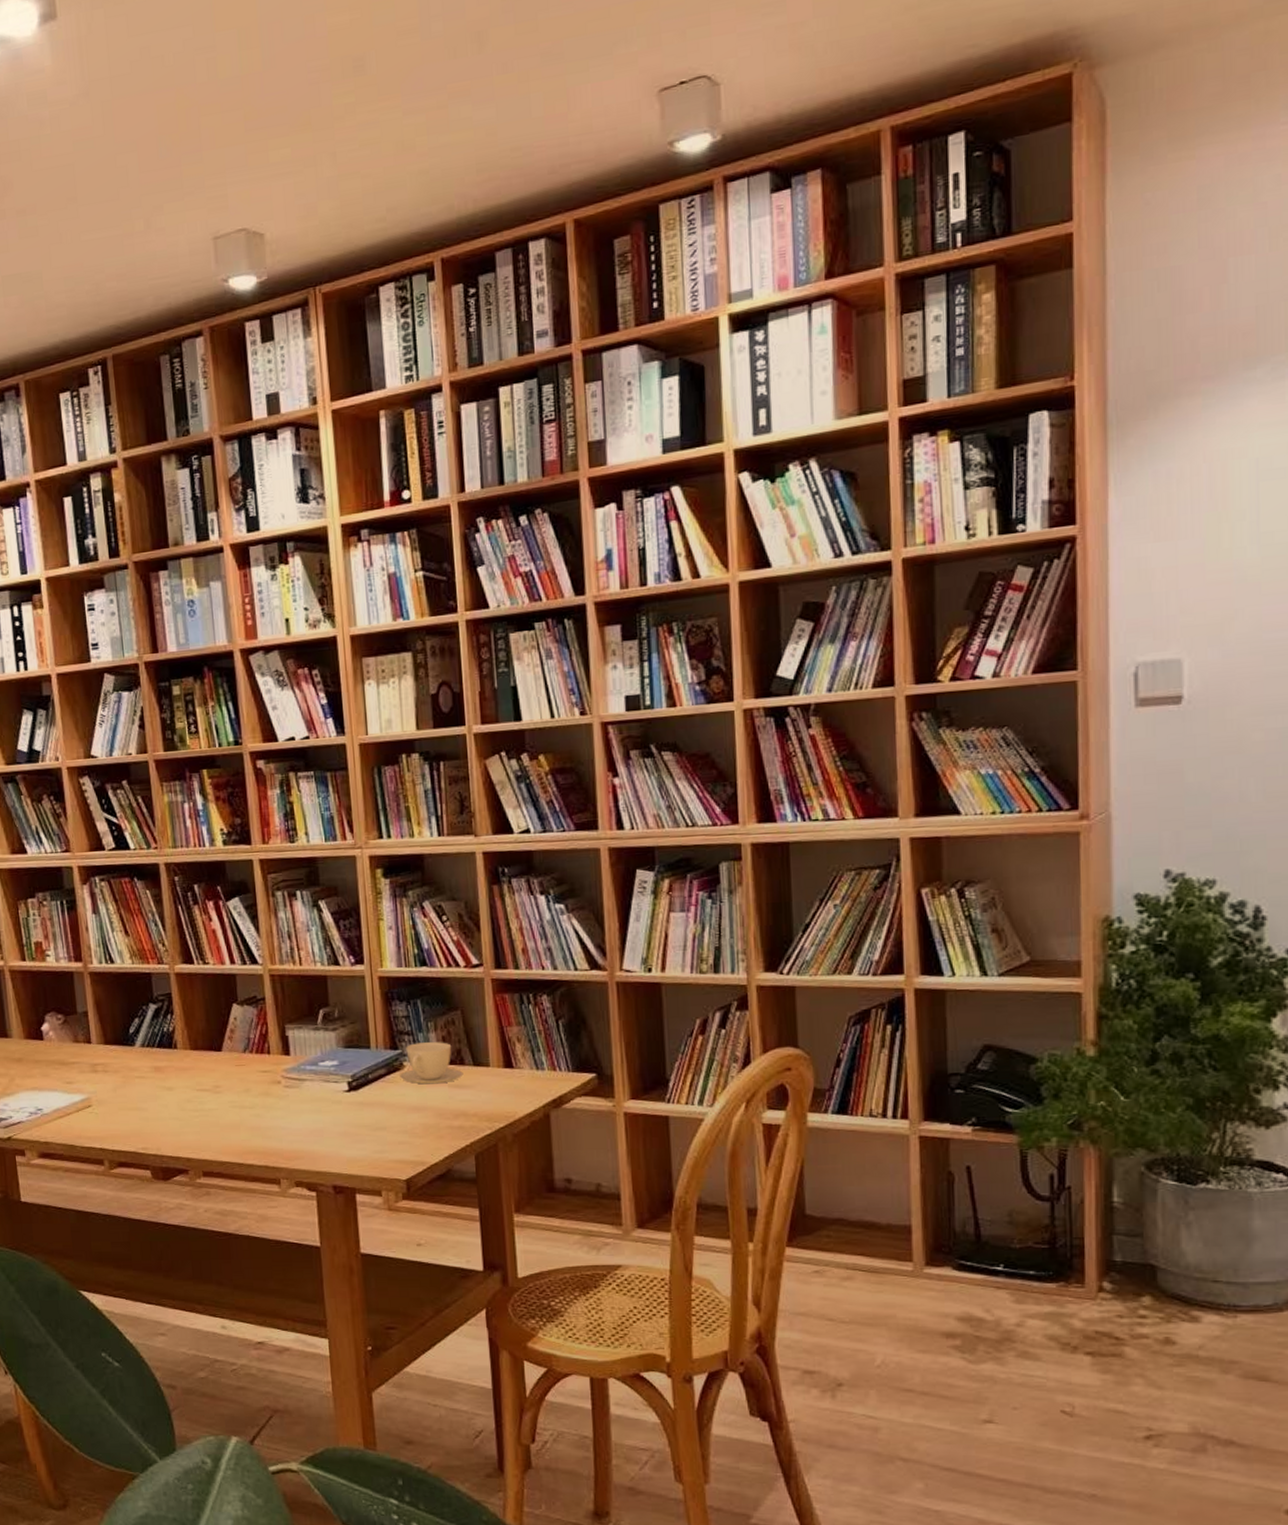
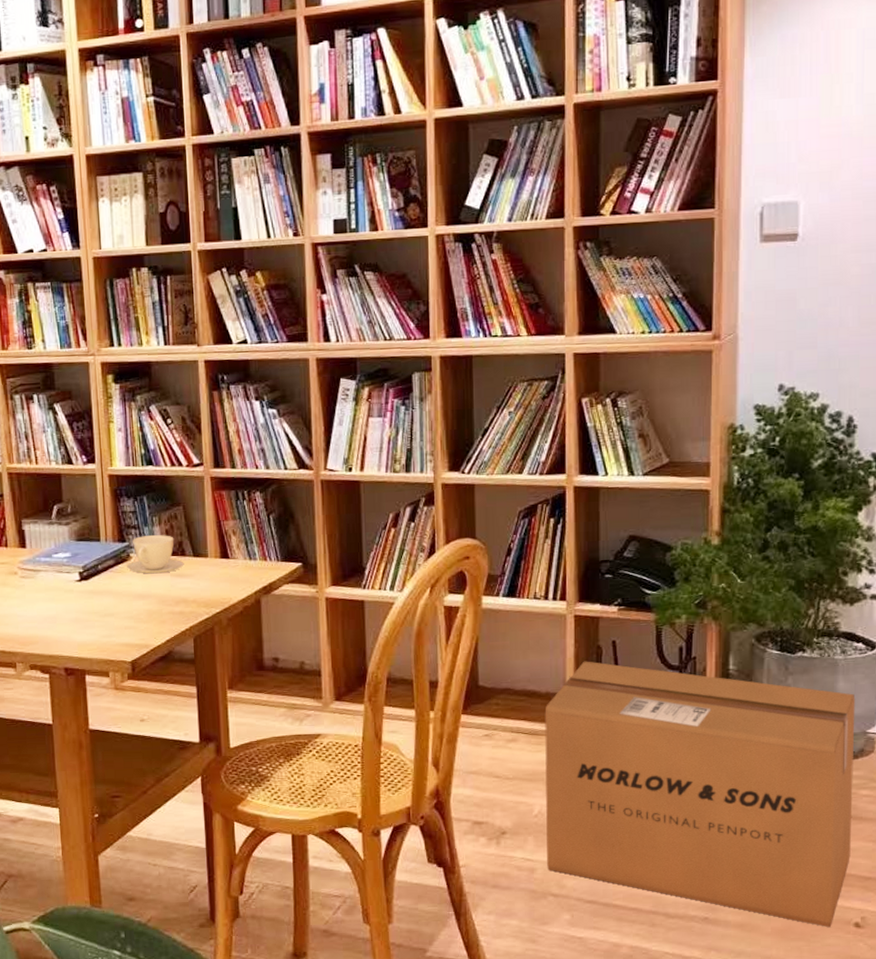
box: none [886,1189,1278,1514] -> present [545,661,856,928]

